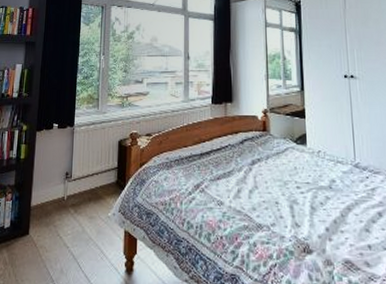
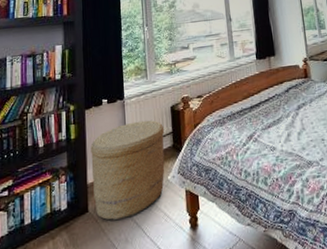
basket: none [34,151,110,248] -> present [90,120,165,220]

